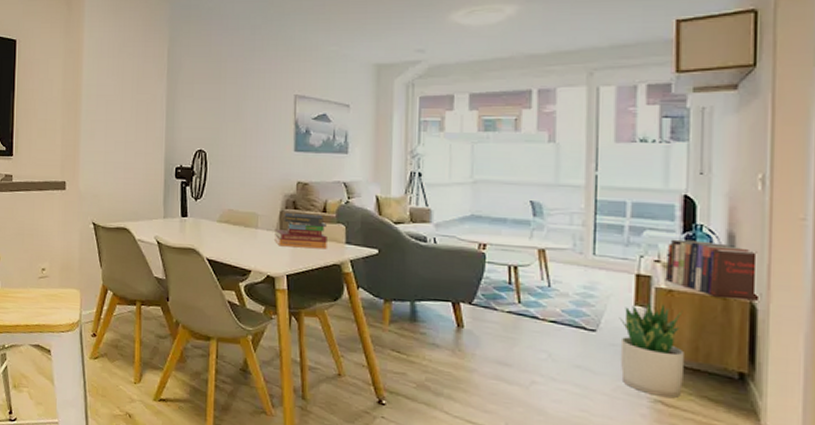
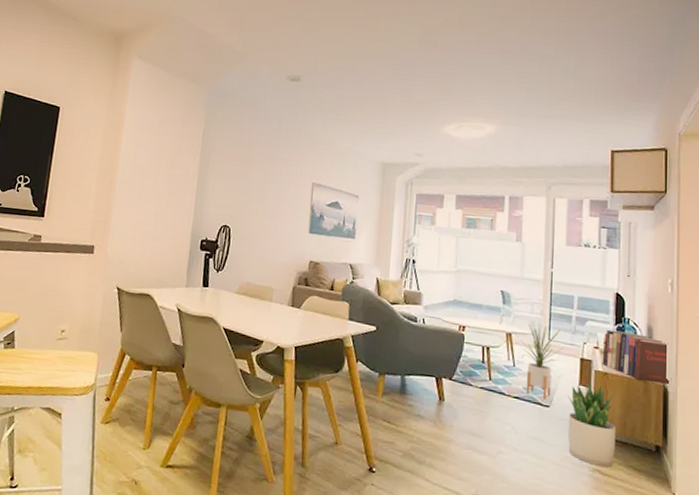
books: present [275,212,327,249] -> none [286,288,333,324]
house plant: none [551,235,611,323] -> present [516,322,562,400]

